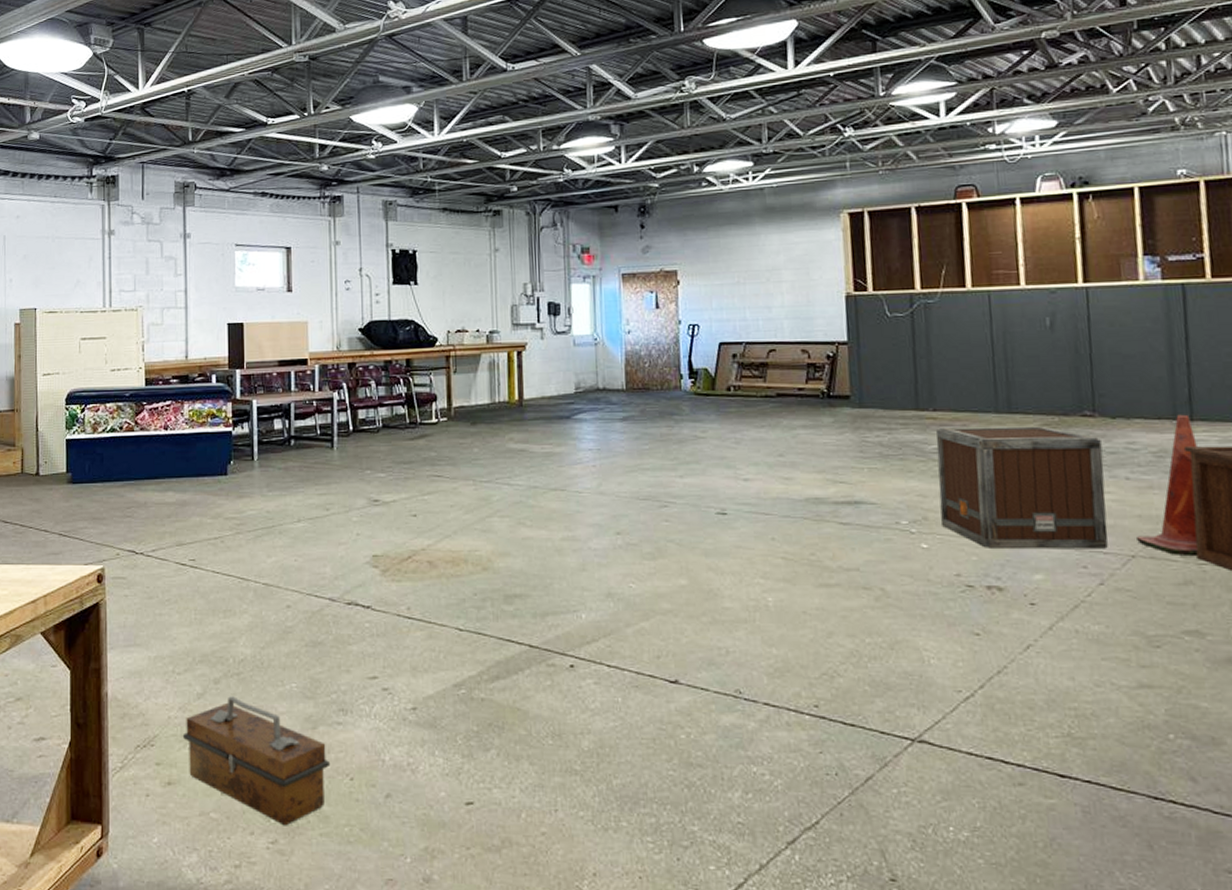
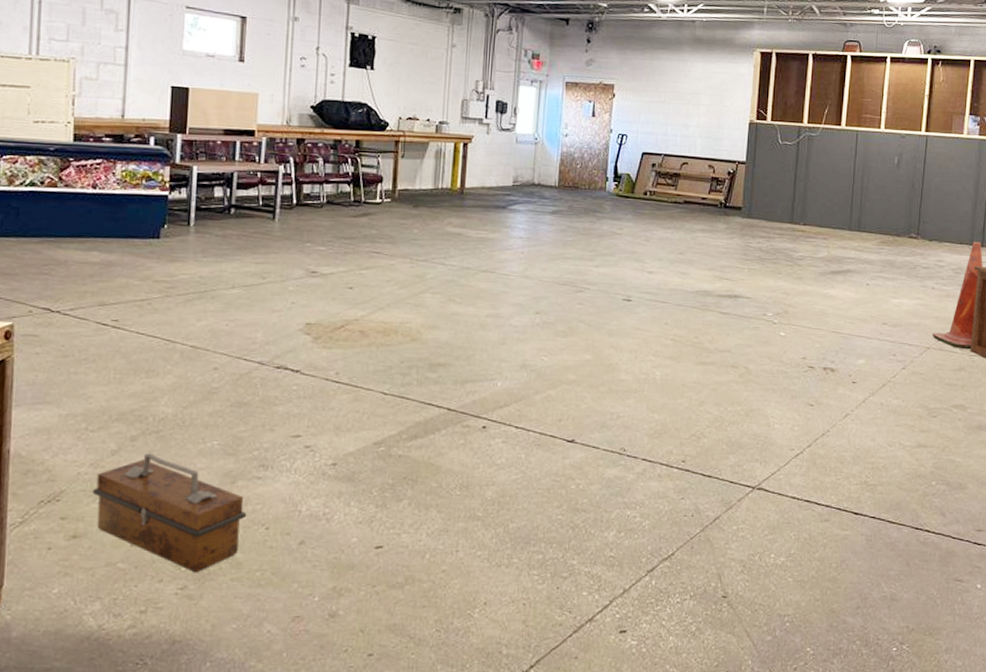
shipping crate: present [936,426,1108,550] -> none [796,239,919,342]

